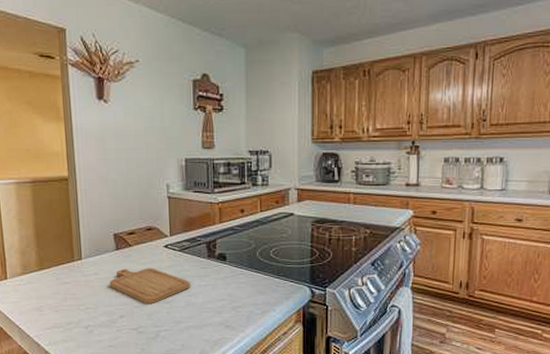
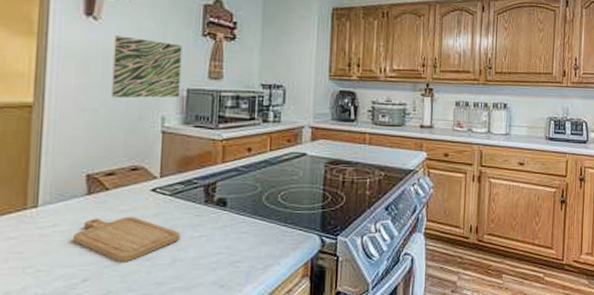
wall art: none [122,115,179,170] -> present [111,35,182,99]

